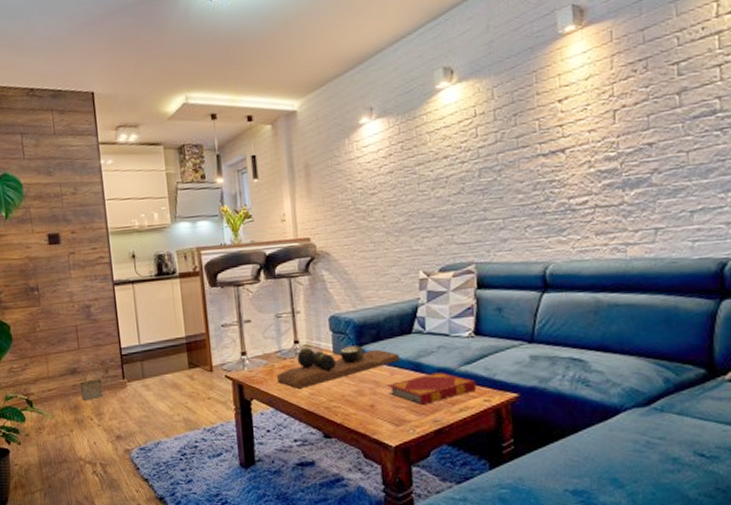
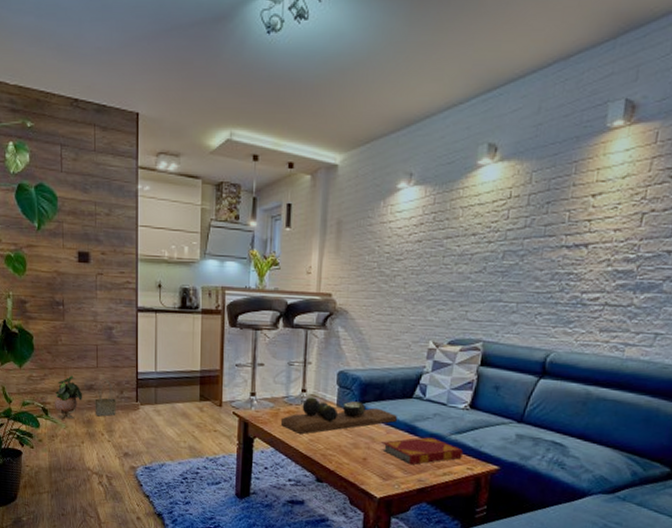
potted plant: none [37,361,68,410] -> present [54,375,83,420]

